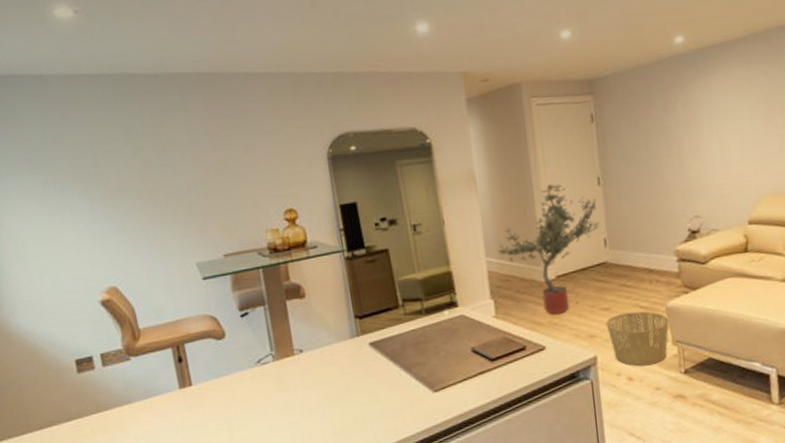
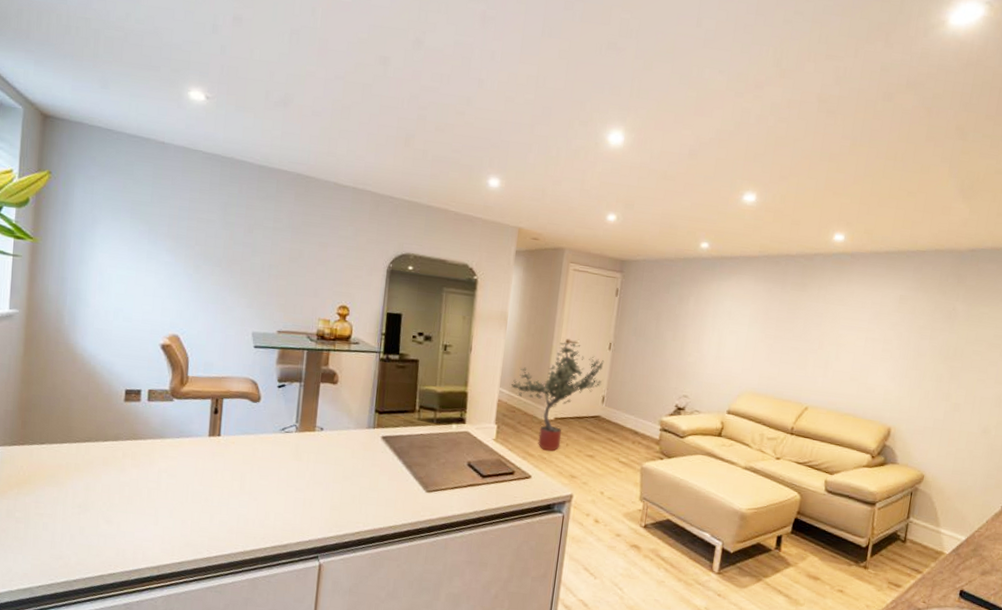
basket: present [605,311,670,366] -> none [587,463,642,514]

